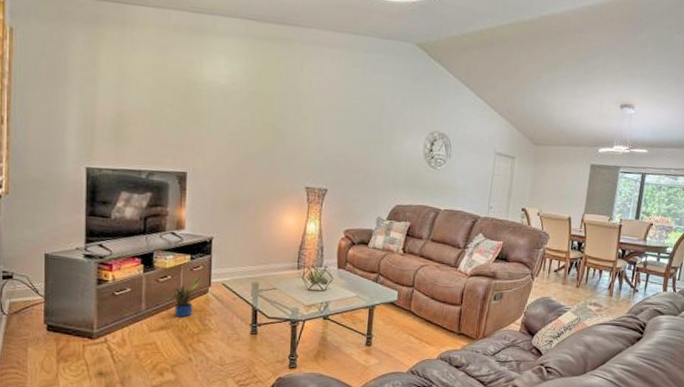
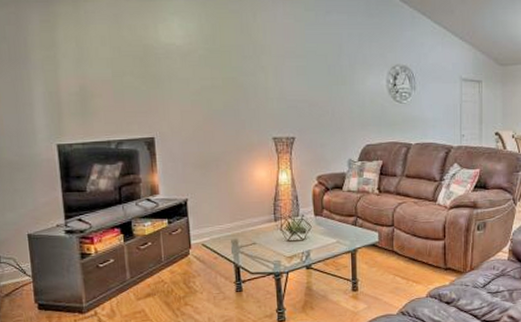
potted plant: present [171,275,202,318] -> none [153,238,181,283]

